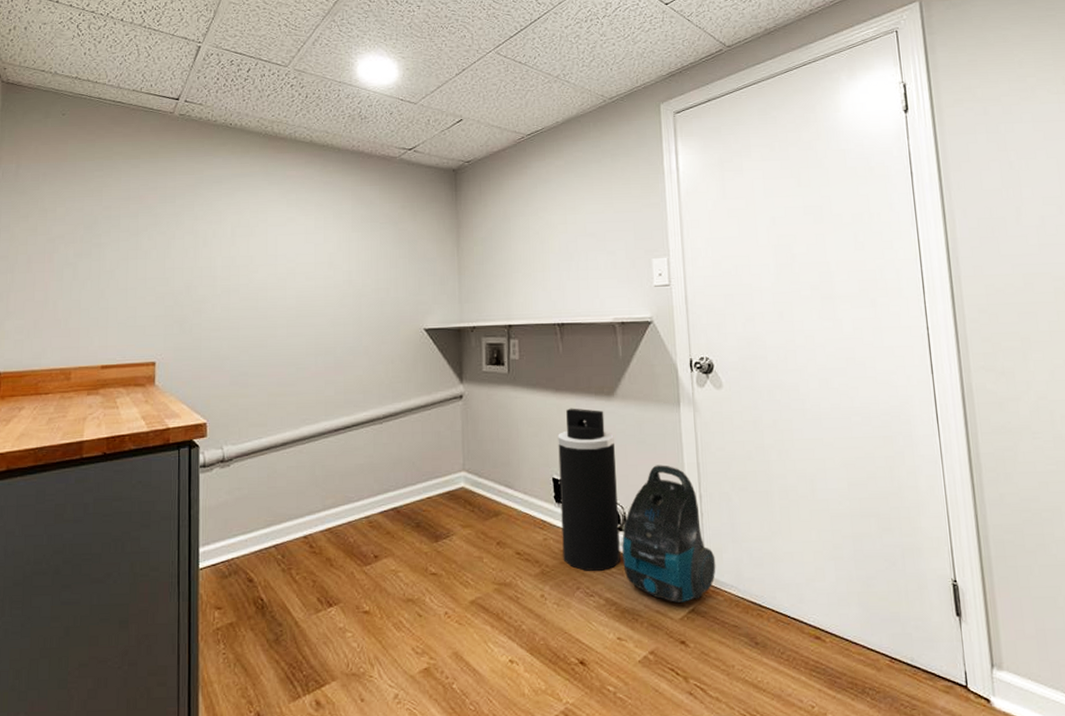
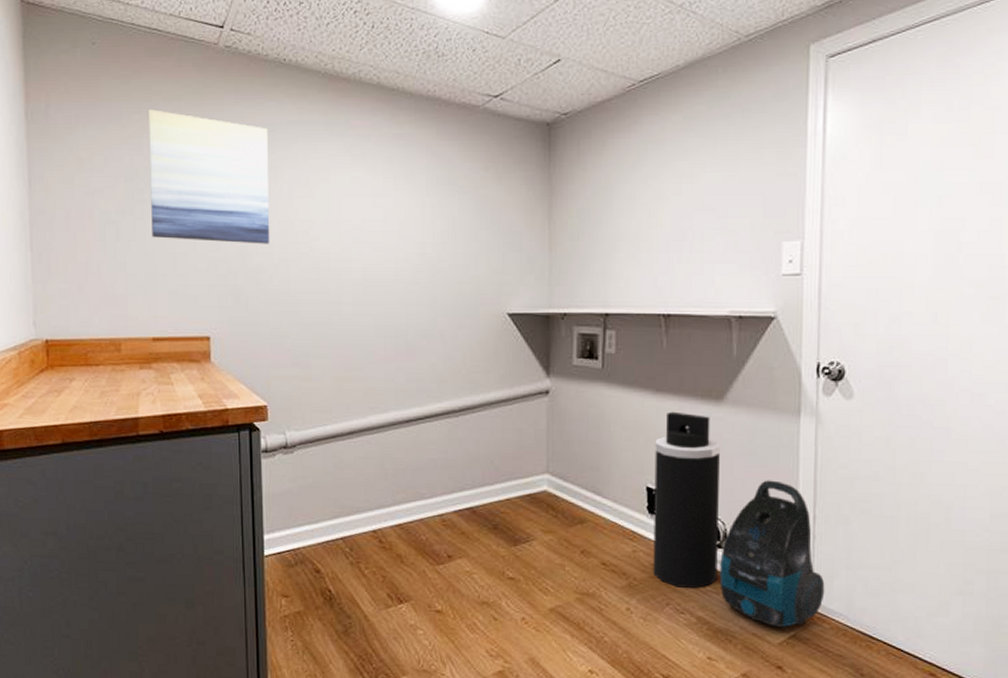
wall art: none [106,167,215,278] -> present [148,109,269,244]

